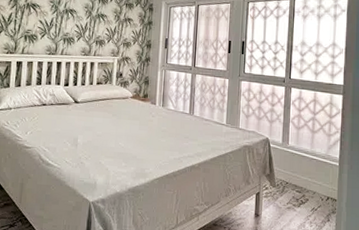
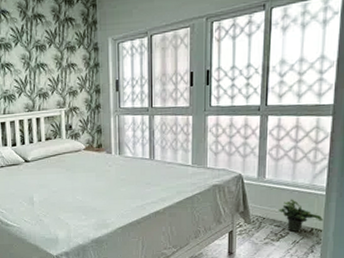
potted plant: none [299,167,338,200] -> present [278,199,324,233]

